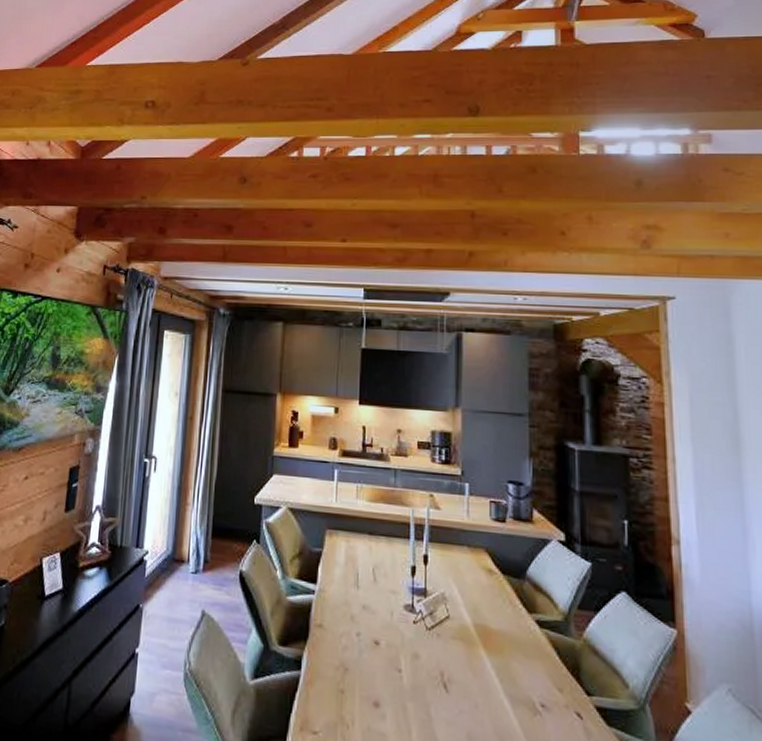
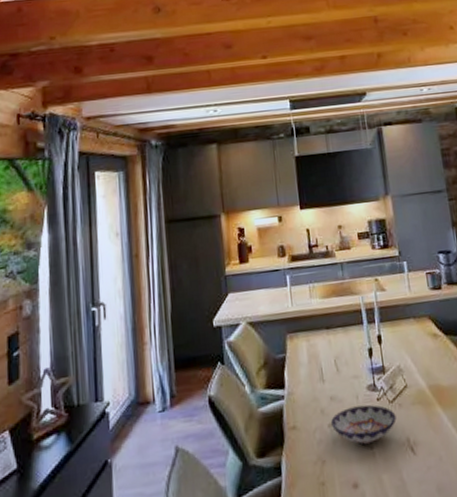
bowl: none [359,622,432,667] -> present [330,404,397,446]

